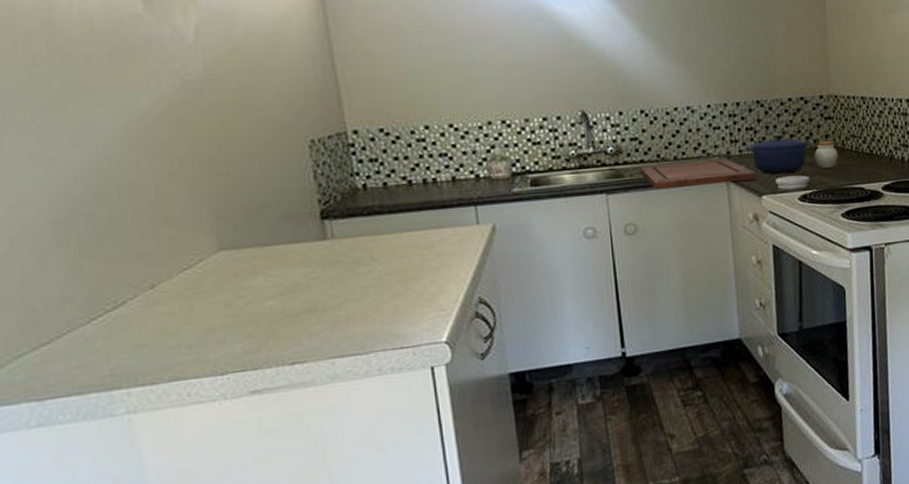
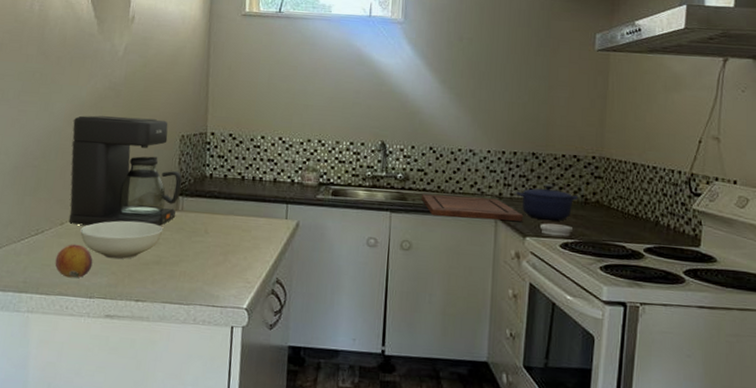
coffee maker: none [136,123,325,284] -> present [69,115,182,227]
fruit: none [154,309,215,356] -> present [55,244,93,278]
bowl: none [183,261,311,319] -> present [79,220,164,260]
jar: present [814,140,839,169] -> none [579,197,604,223]

